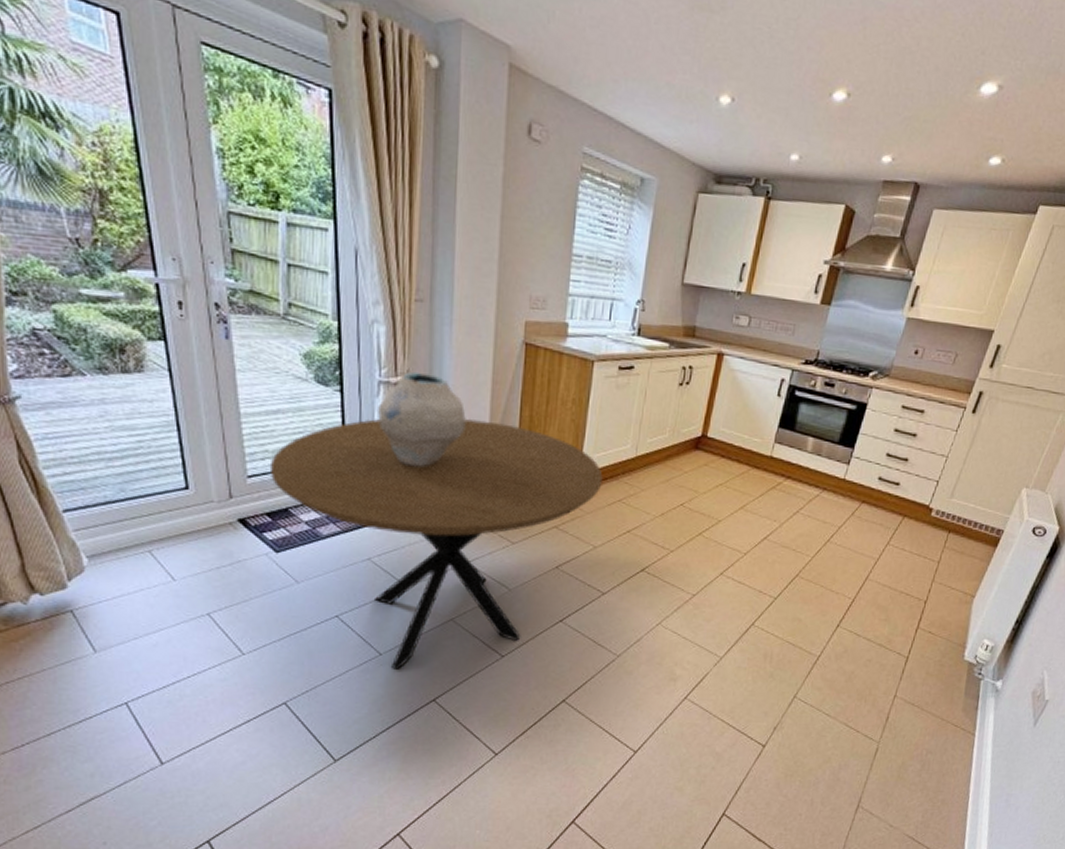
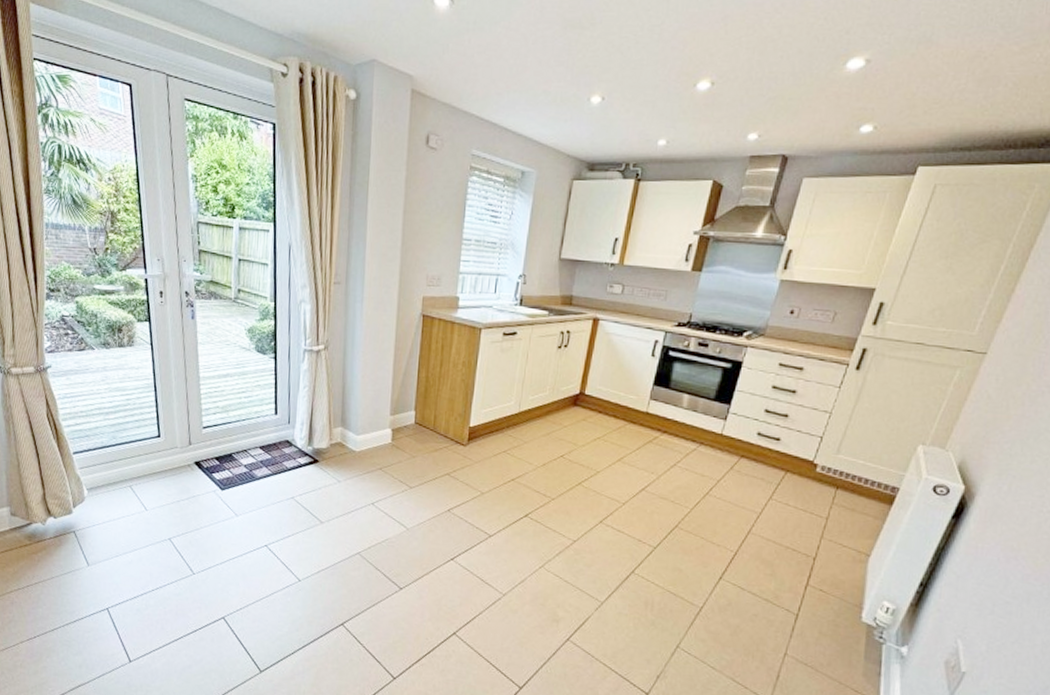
dining table: present [269,418,603,669] -> none [219,379,490,595]
vase: present [378,371,466,467] -> none [303,341,373,421]

